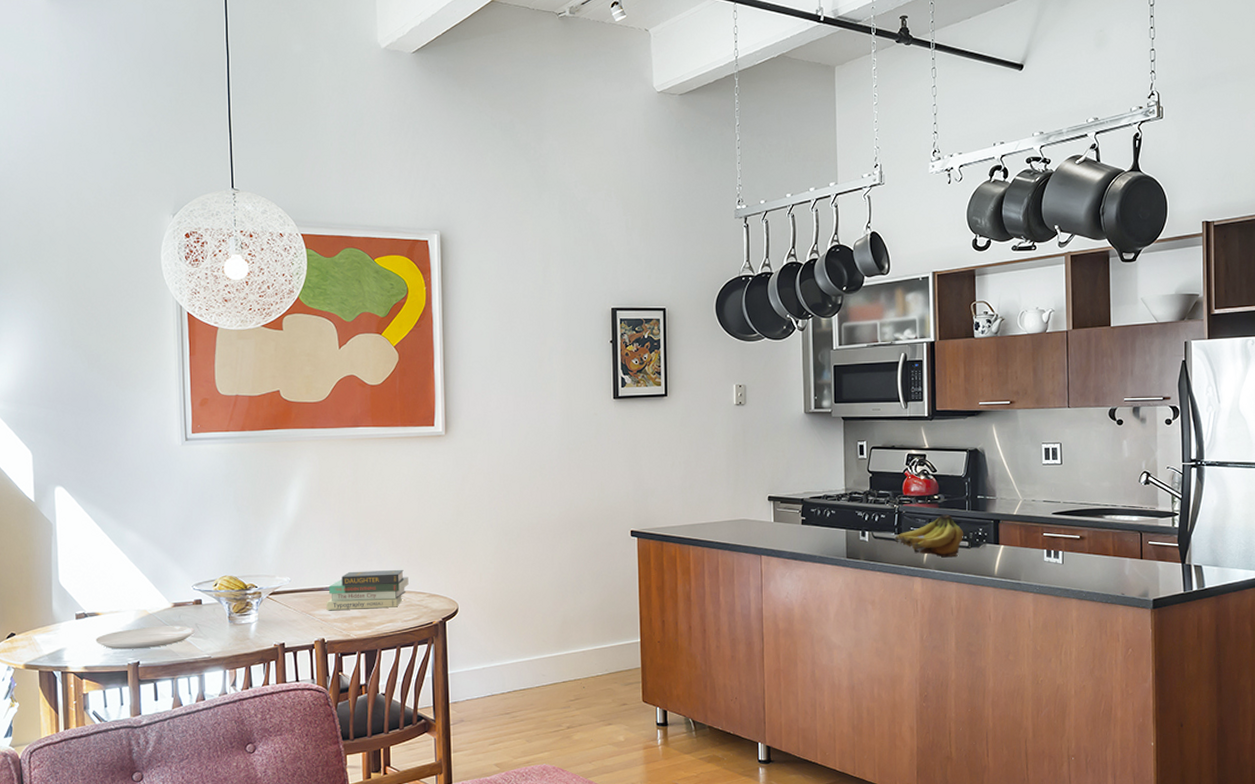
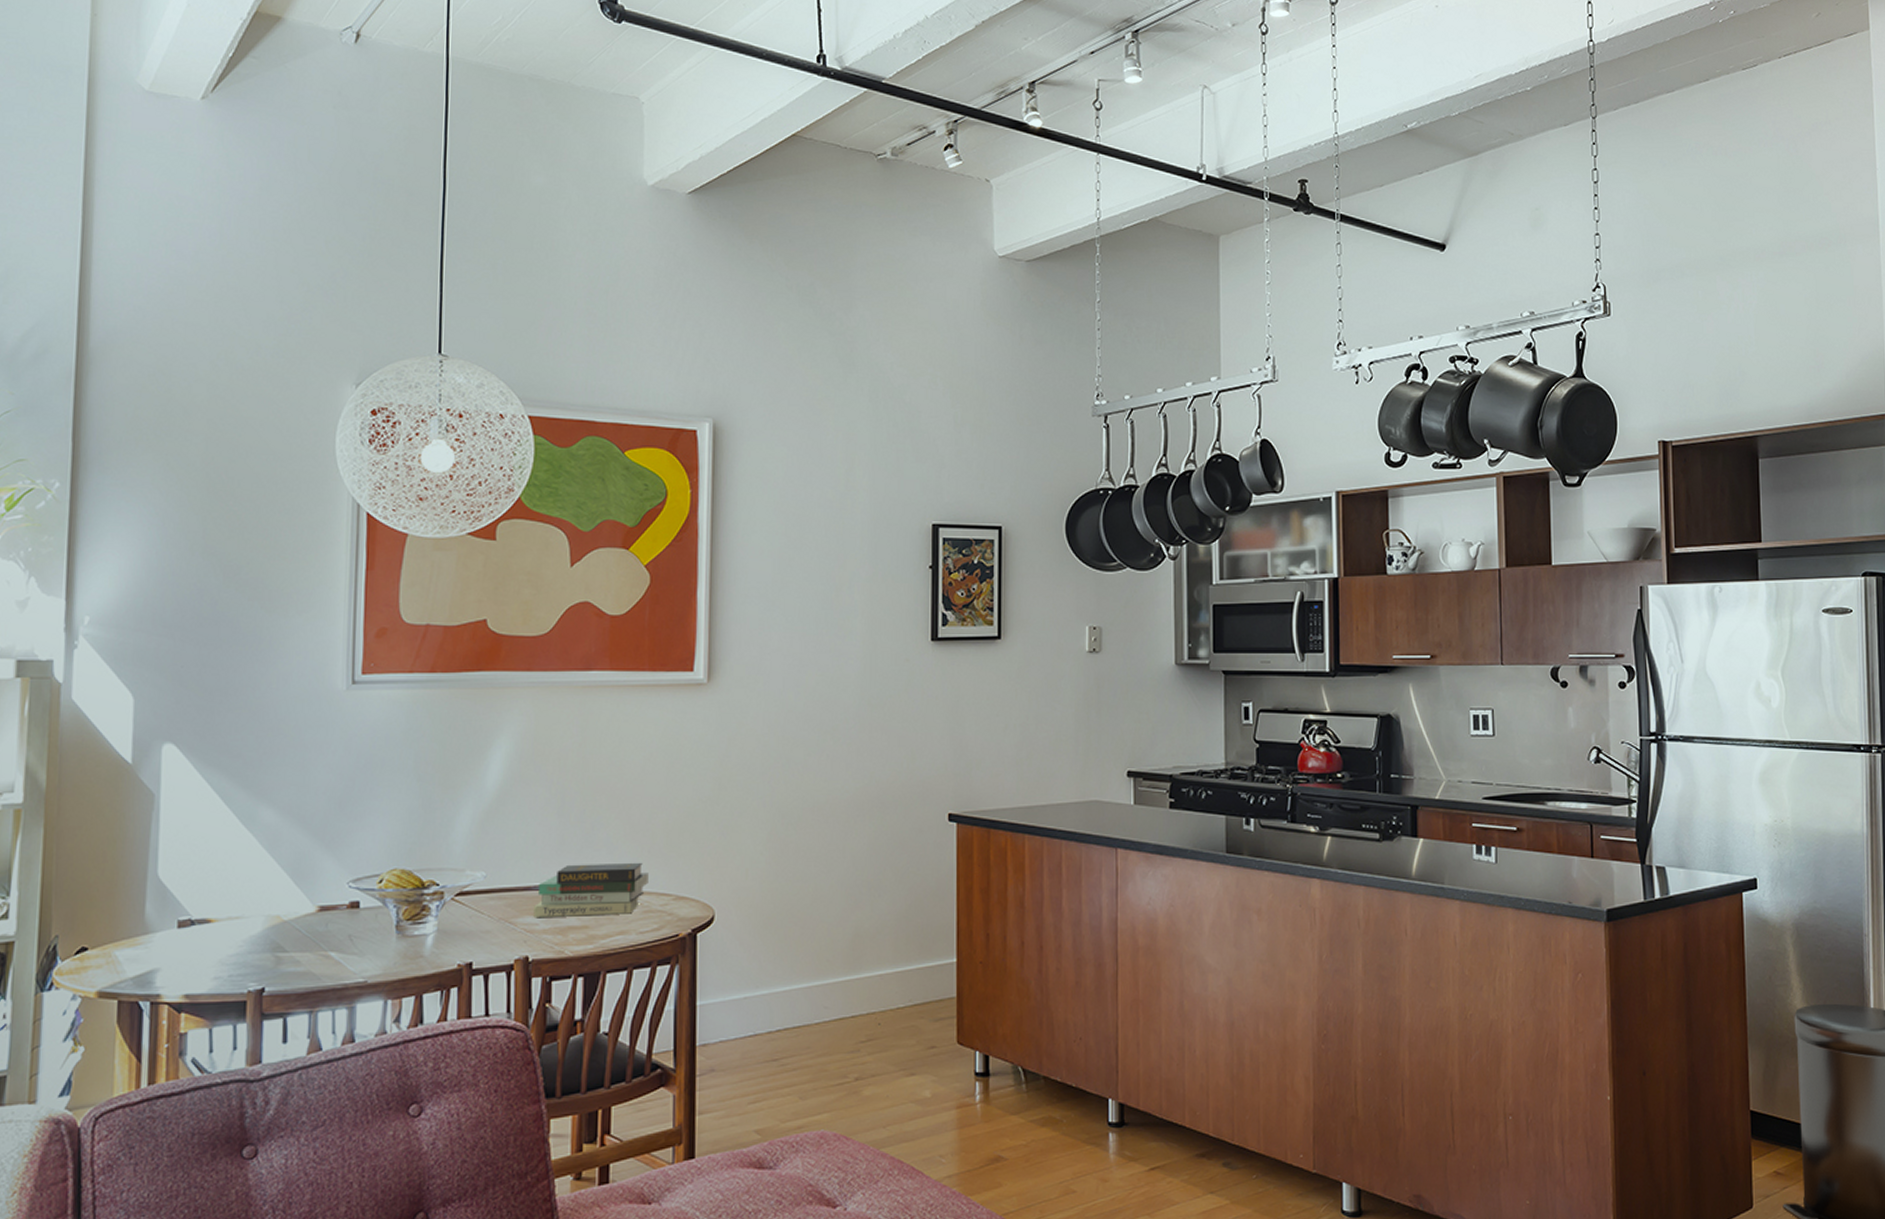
plate: present [95,626,195,650] -> none [203,938,347,971]
fruit: present [894,514,964,558] -> none [1287,797,1374,854]

